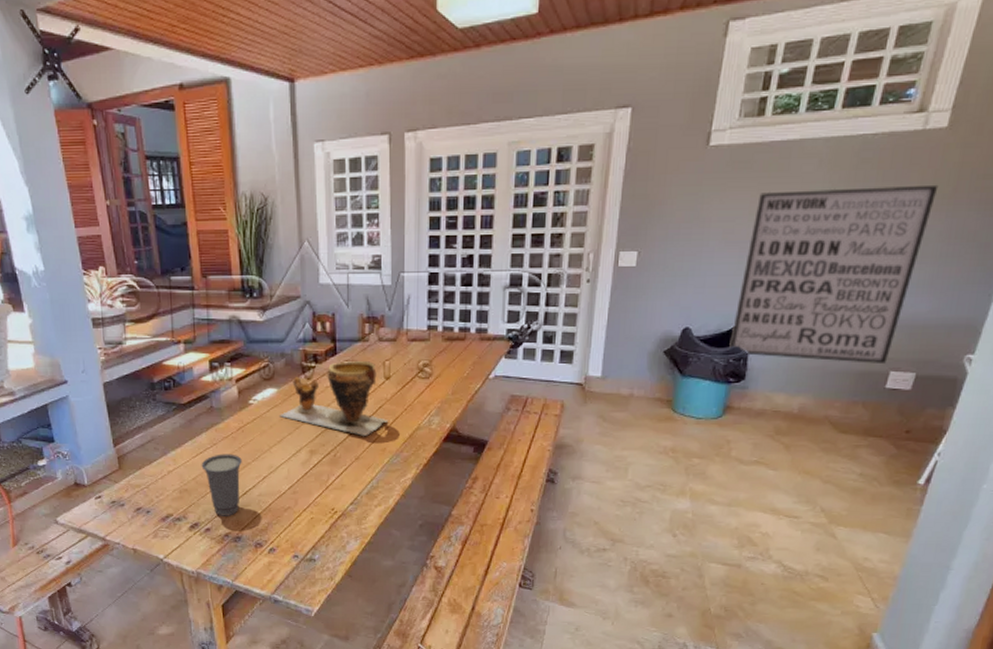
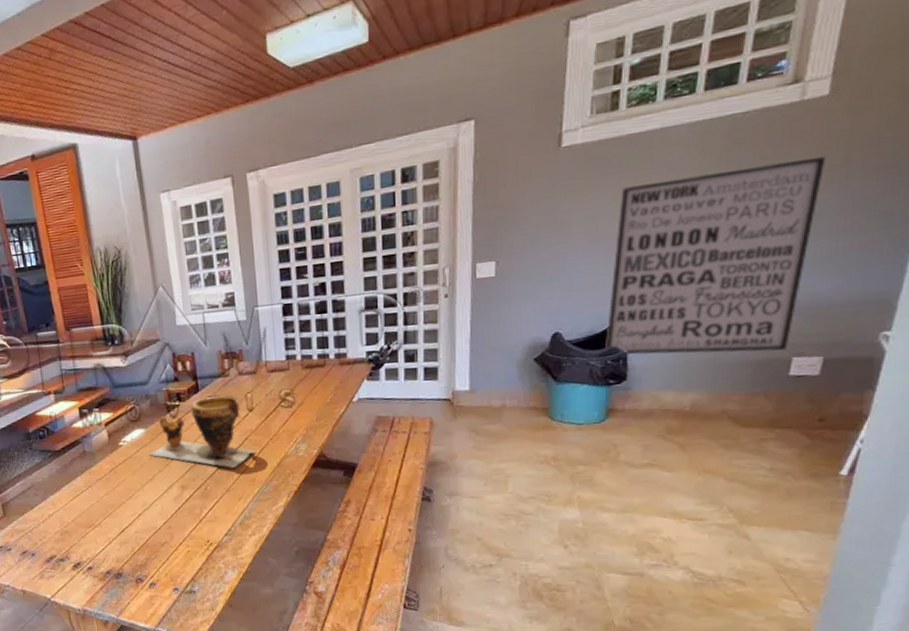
cup: present [201,454,242,516] -> none [78,494,118,555]

